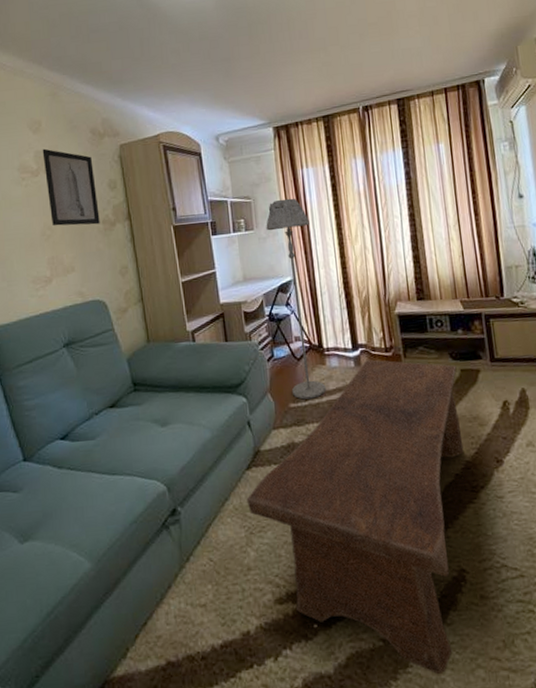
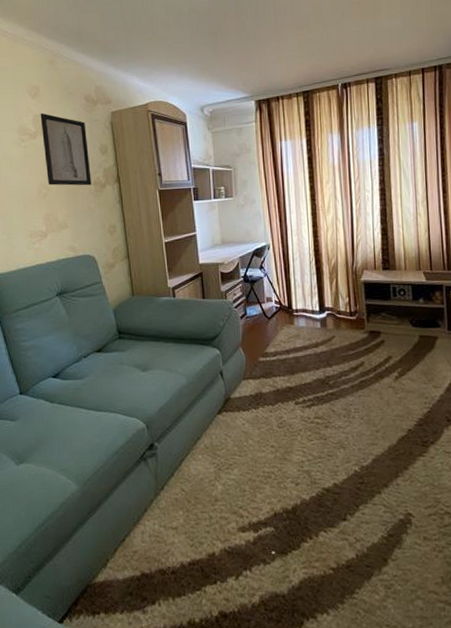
coffee table: present [246,359,464,675] -> none [216,322,418,602]
floor lamp: present [266,198,327,400] -> none [244,169,294,355]

